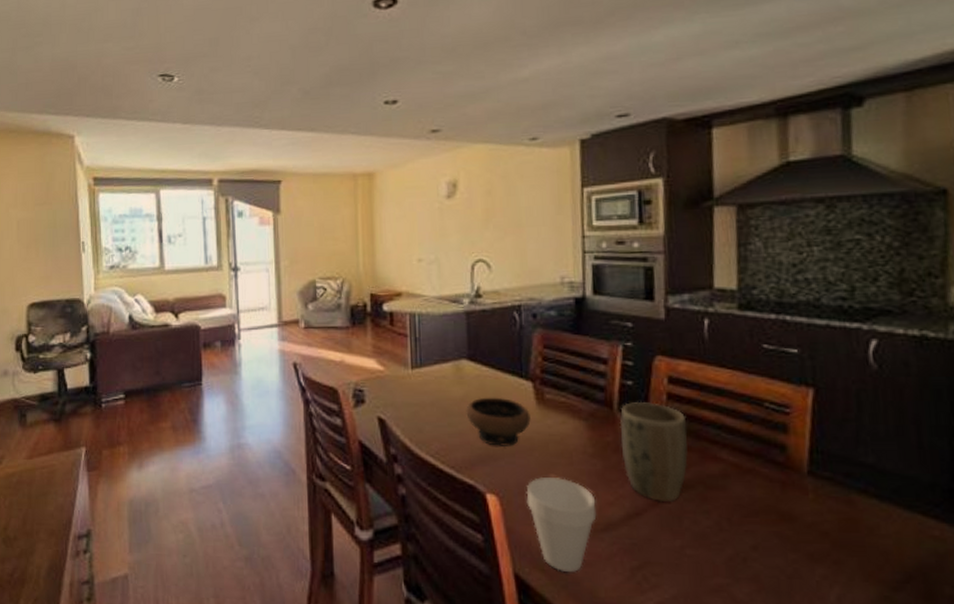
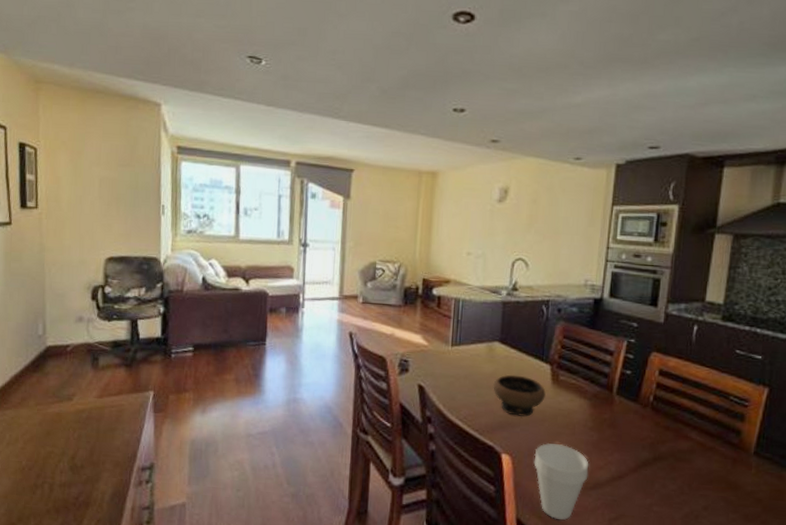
plant pot: present [619,401,688,503] -> none [614,387,669,469]

